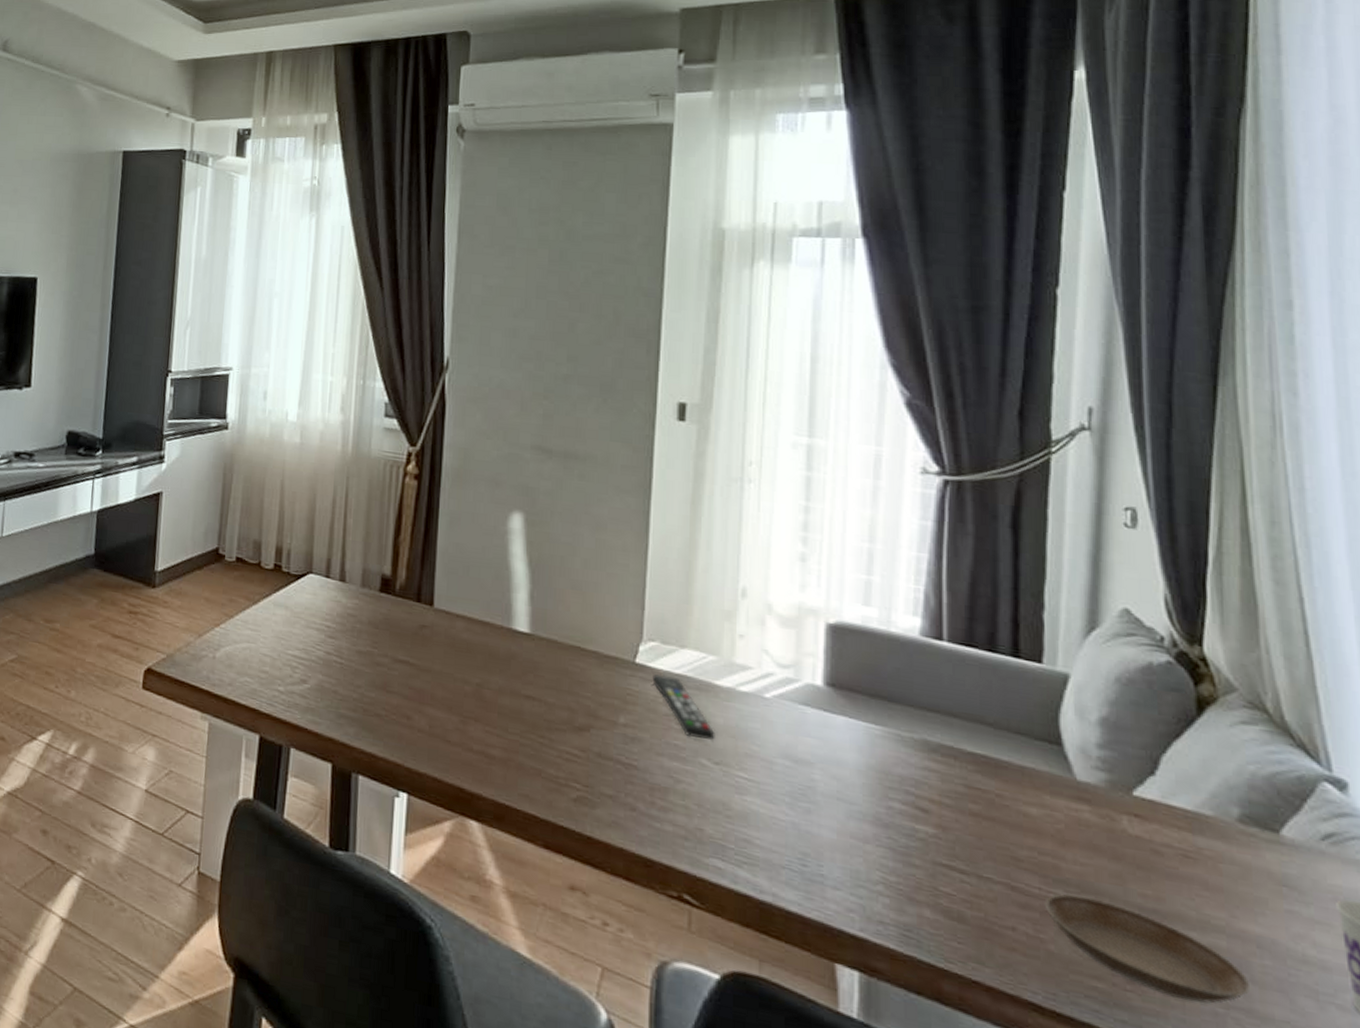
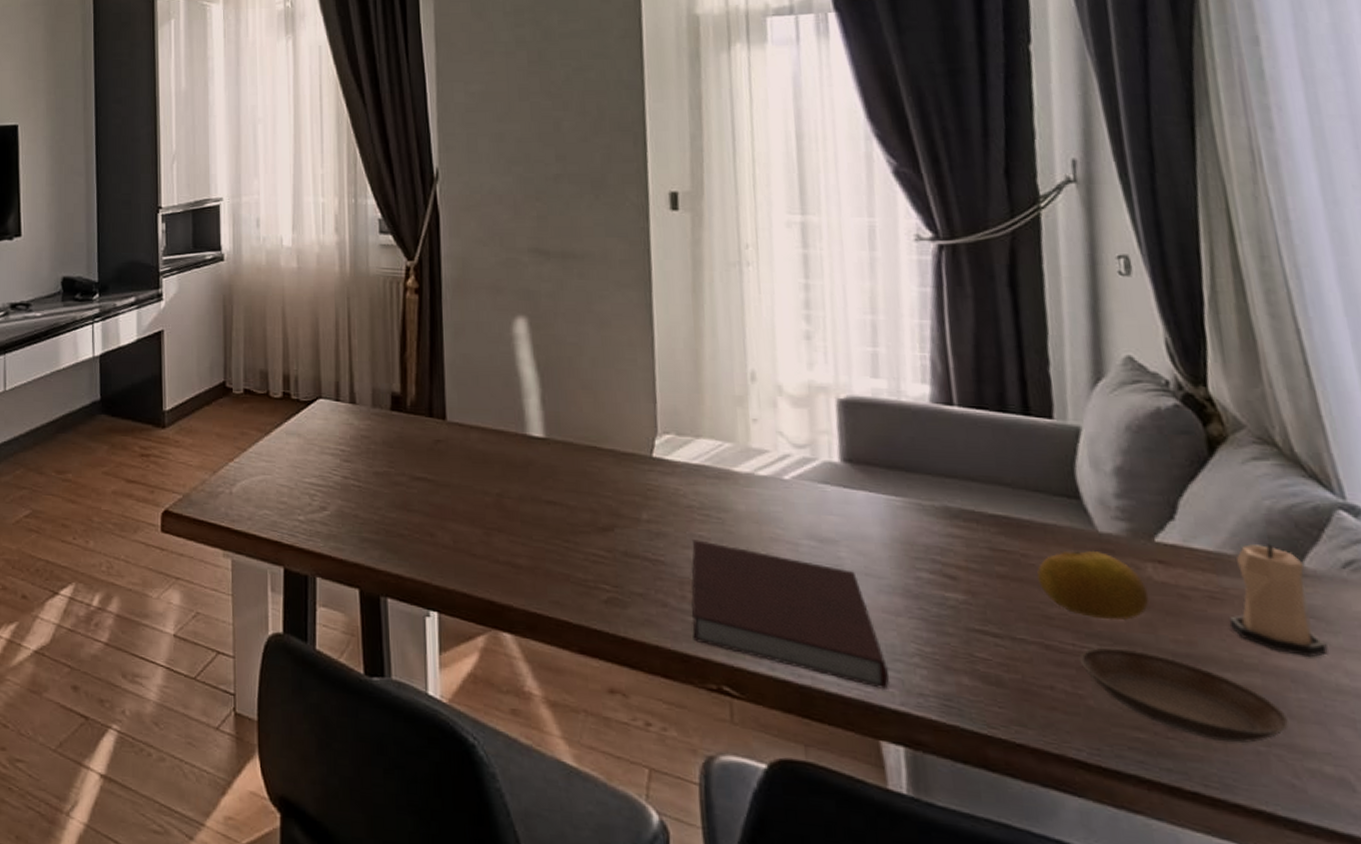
remote control: present [652,674,715,741] -> none [671,466,739,529]
notebook: none [658,747,850,914] -> present [691,539,889,689]
fruit: none [1011,795,1121,870] -> present [1037,550,1150,621]
candle: none [1200,807,1298,925] -> present [1229,544,1328,657]

